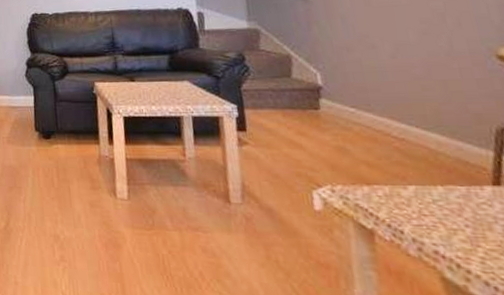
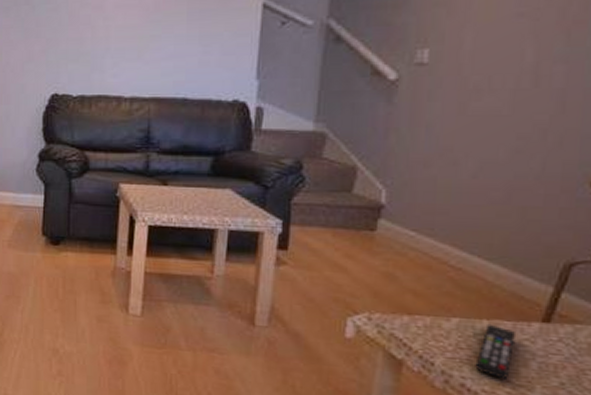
remote control: none [441,189,478,244] -> present [475,323,515,380]

